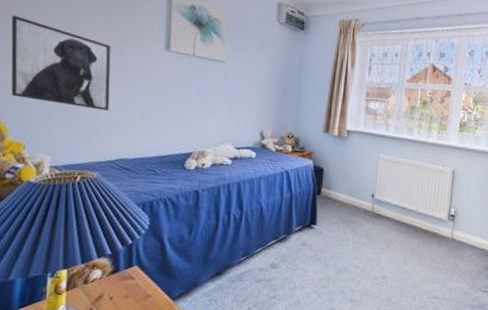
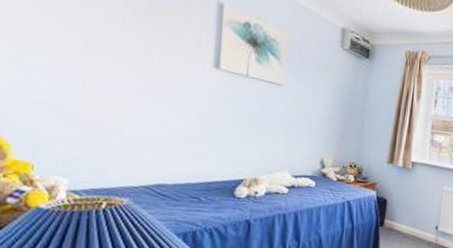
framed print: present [11,15,112,111] -> none [17,14,149,130]

